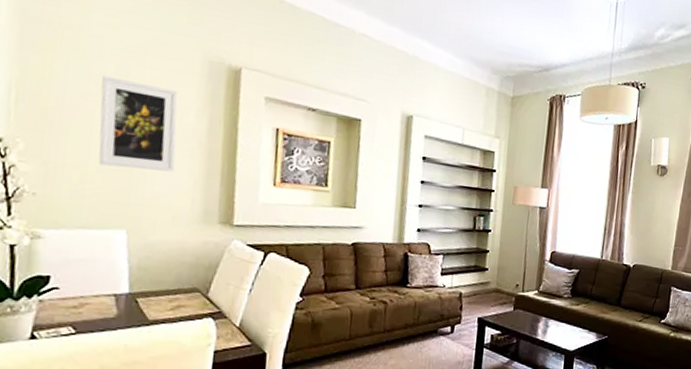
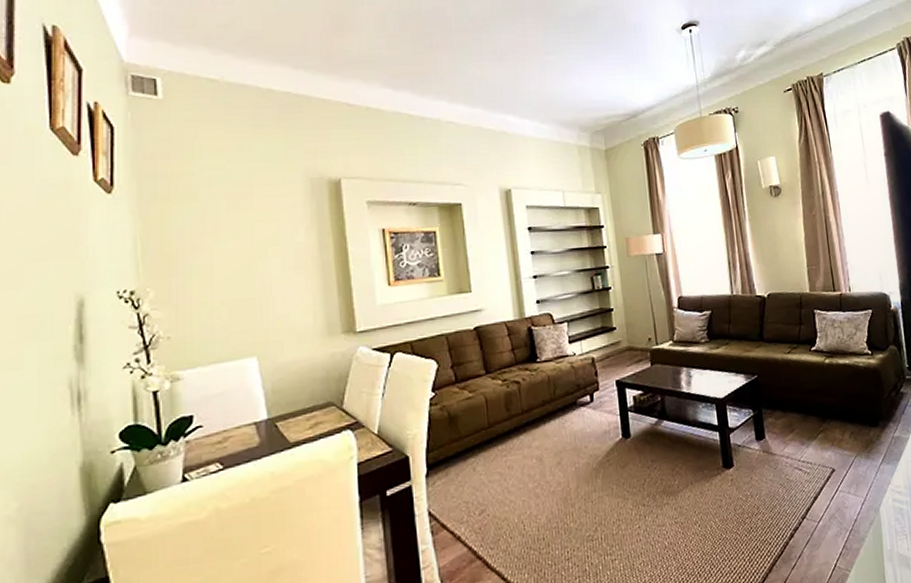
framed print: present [98,75,179,172] -> none [216,212,292,298]

